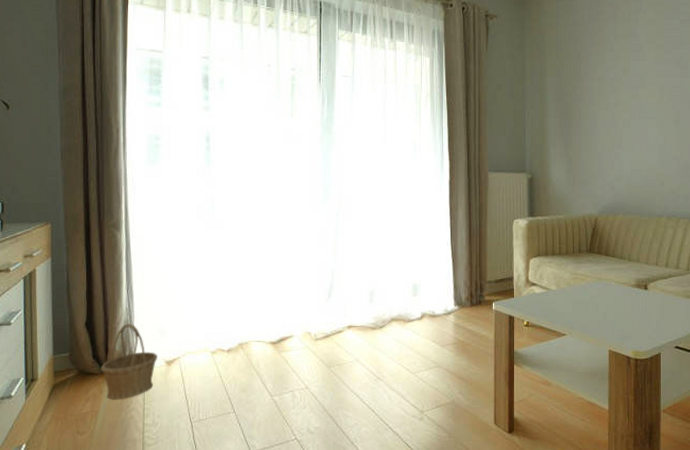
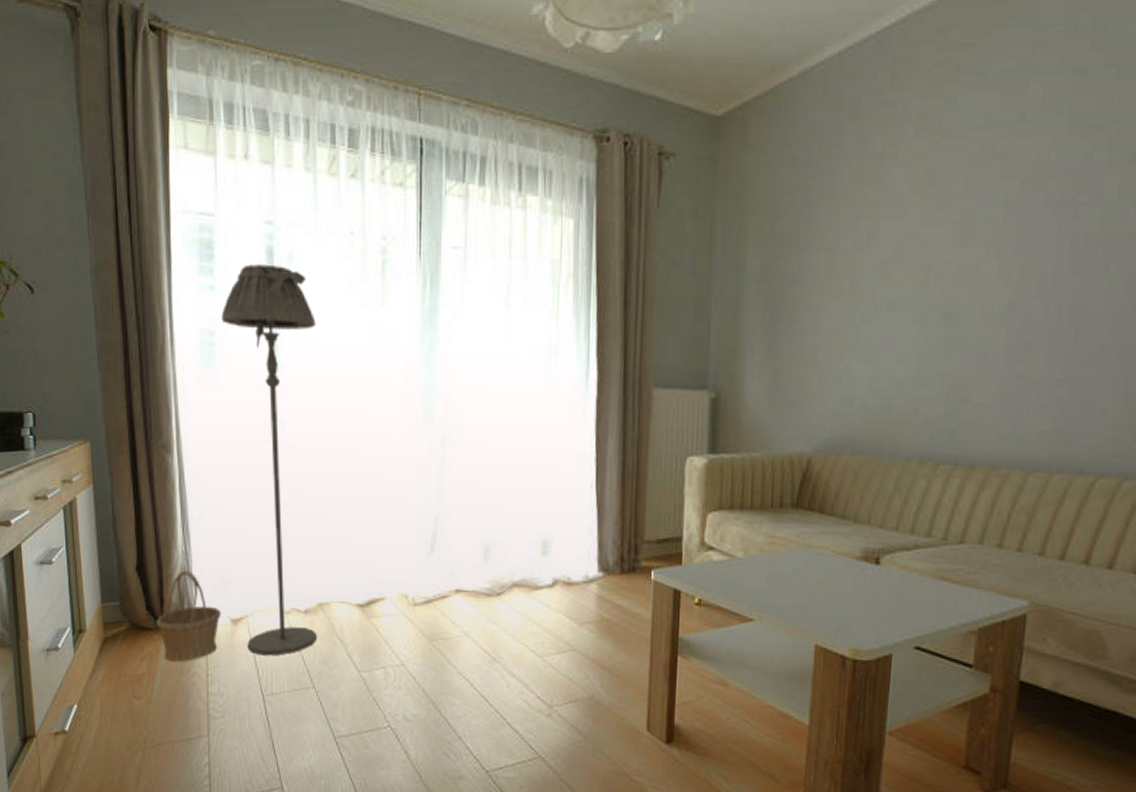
floor lamp: none [165,87,241,389] -> present [221,264,317,656]

